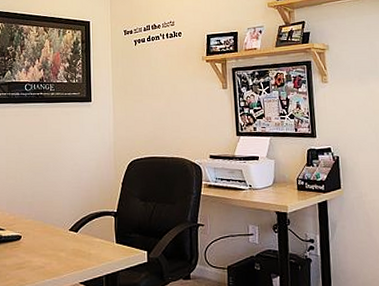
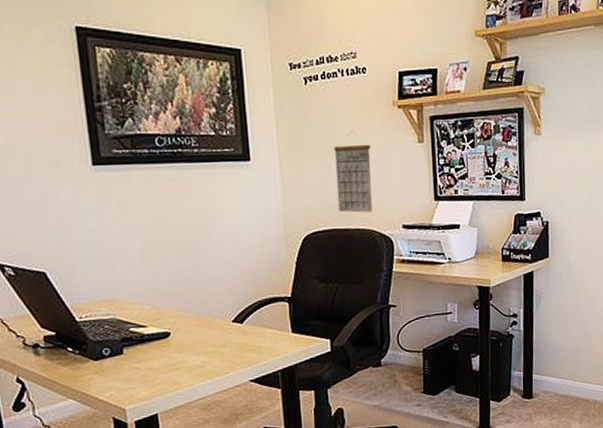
calendar: none [155,79,185,144] -> present [334,130,373,213]

